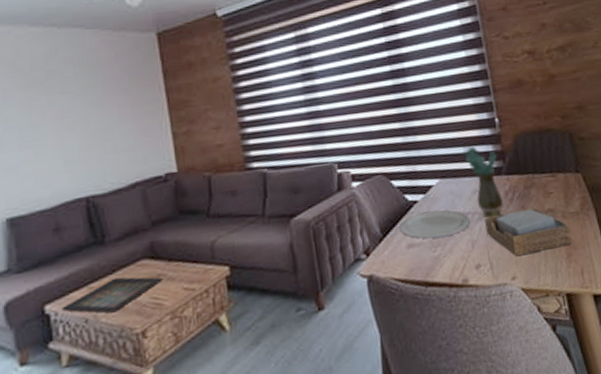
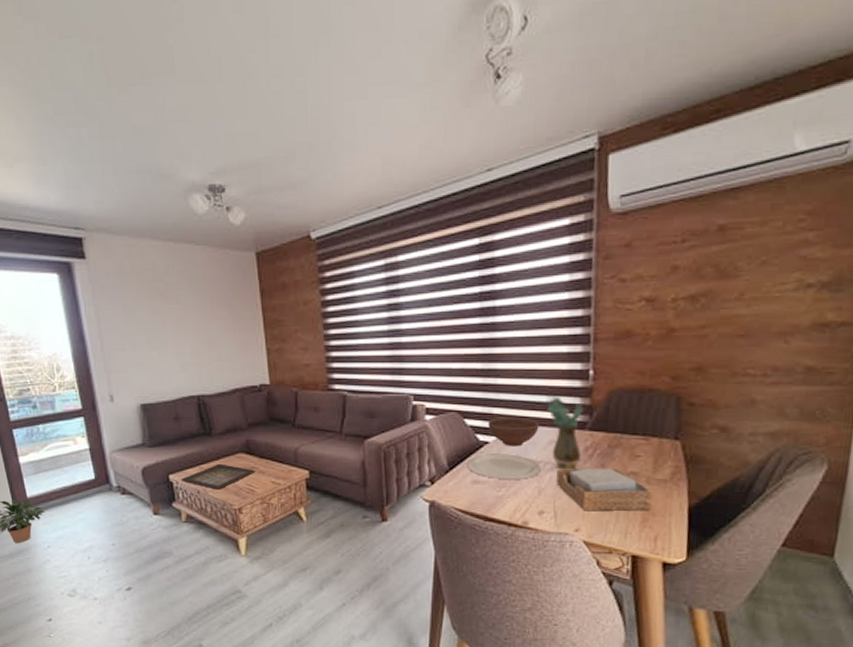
bowl: none [414,171,462,203] -> present [488,418,539,447]

